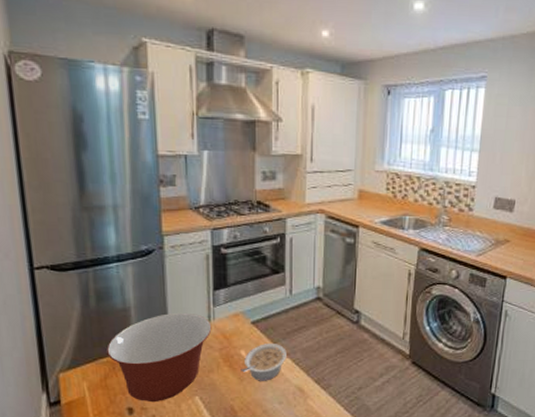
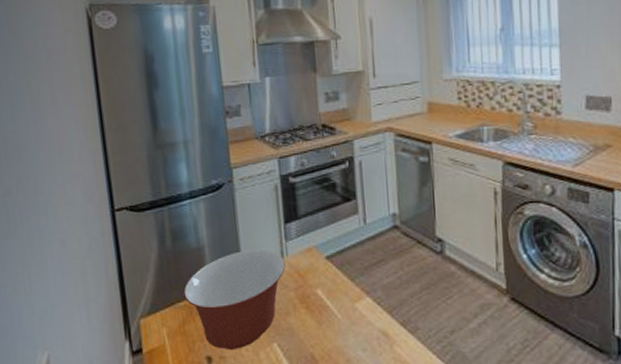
legume: present [241,343,287,381] -> none [318,280,367,325]

